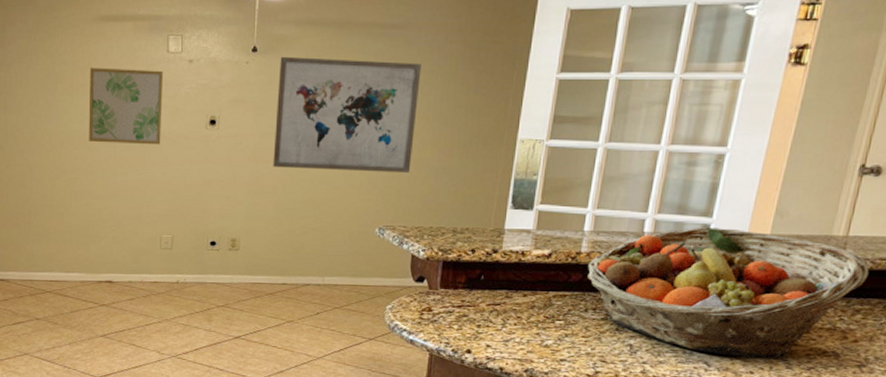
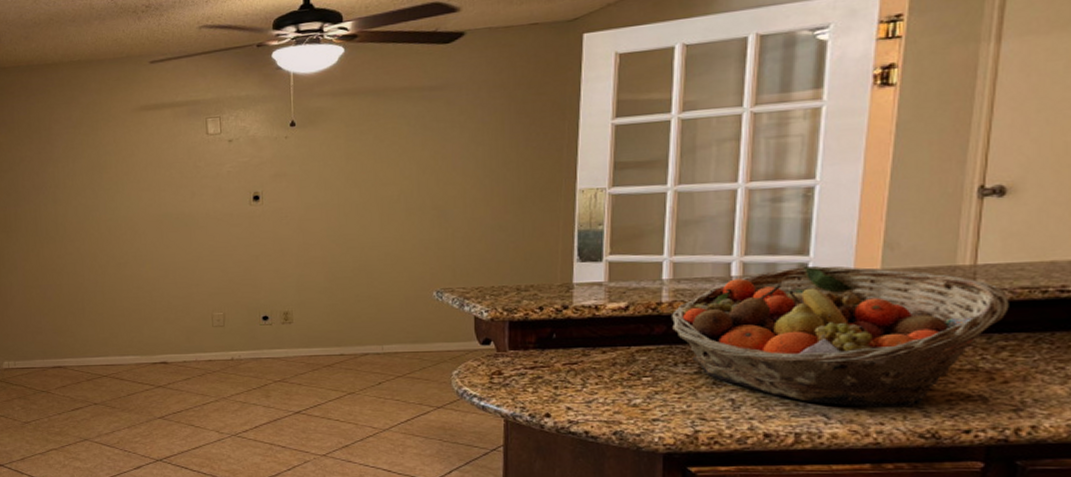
wall art: present [88,68,163,145] -> none [132,152,206,227]
wall art: present [273,56,421,174] -> none [319,122,466,238]

